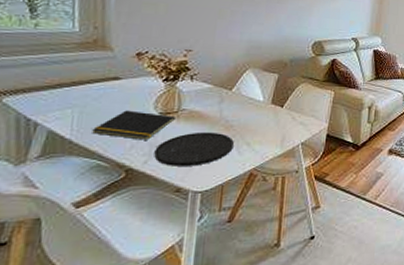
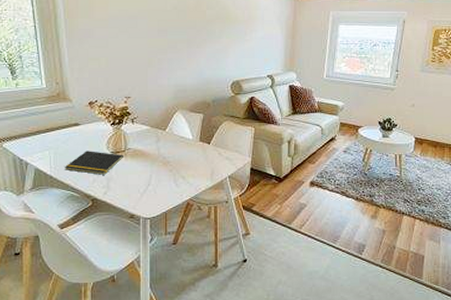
plate: present [154,132,234,166] -> none [111,167,171,197]

